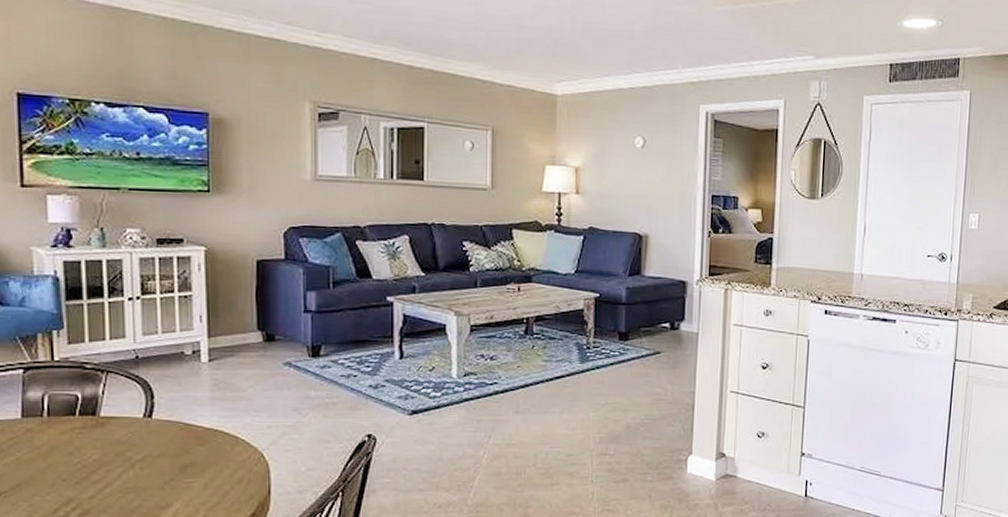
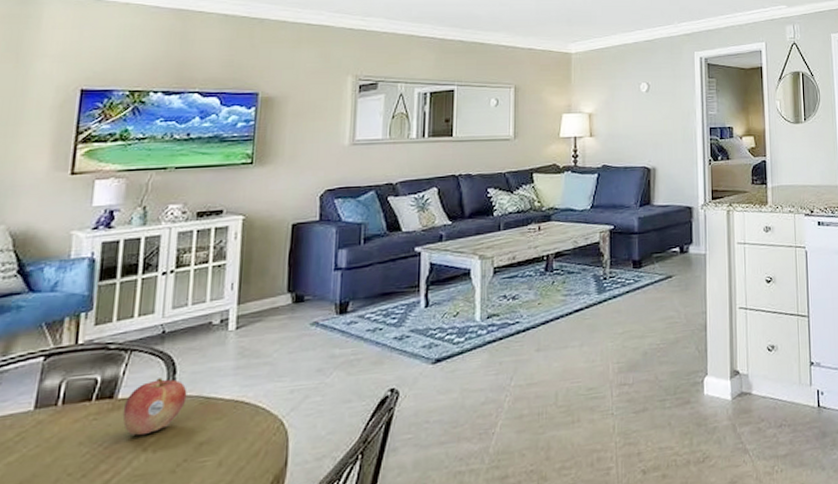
fruit: none [106,401,167,453] -> present [122,378,187,436]

